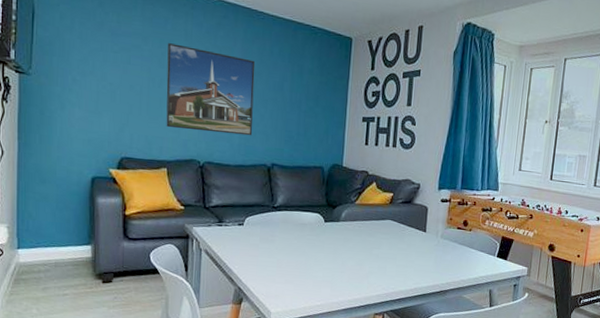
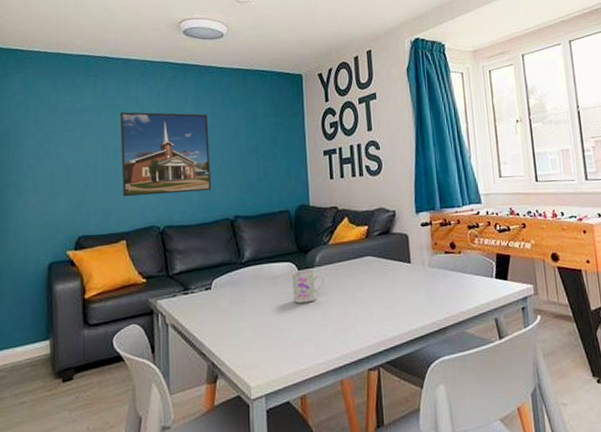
mug: none [317,221,348,251] -> present [291,268,325,304]

